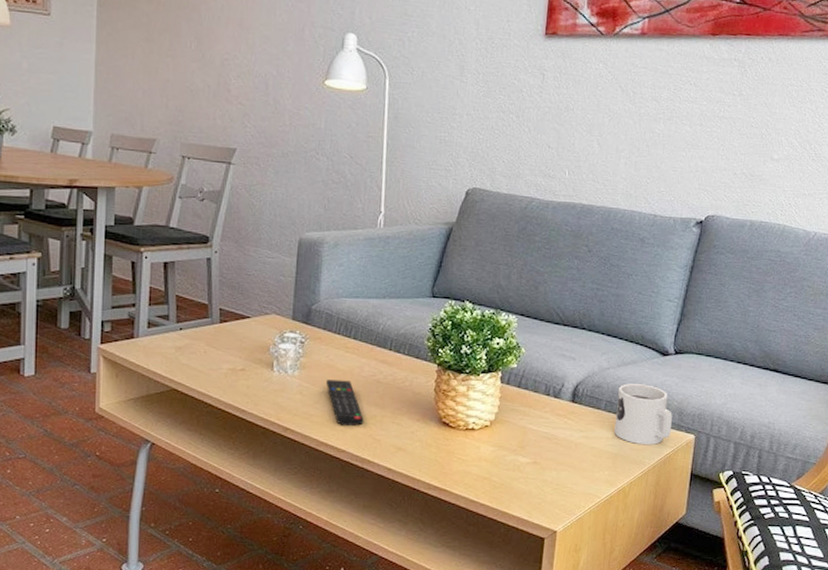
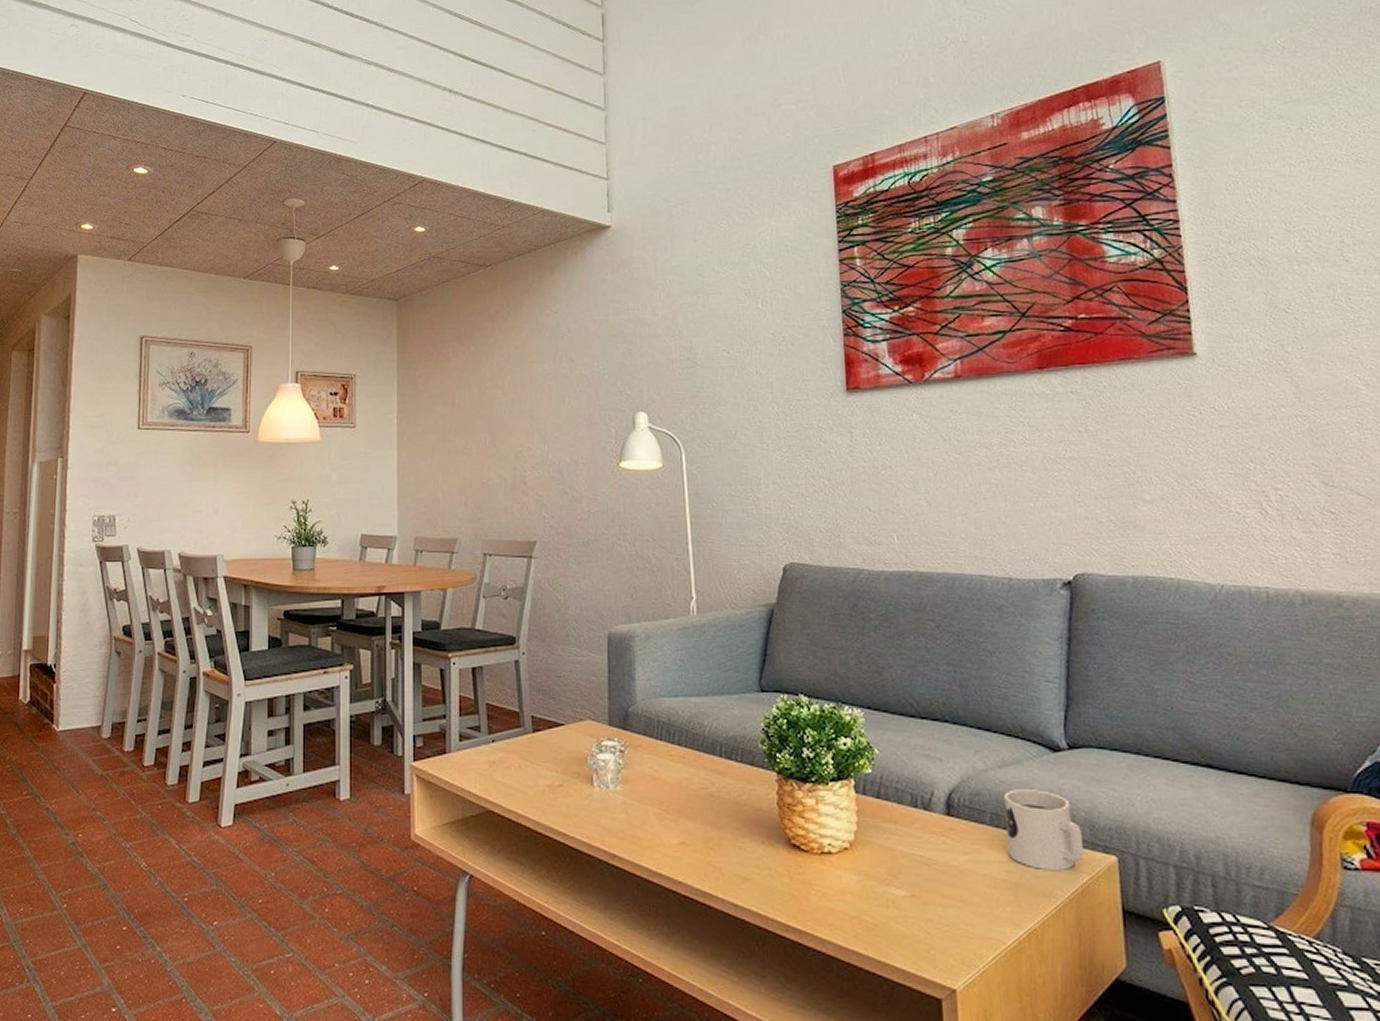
remote control: present [325,380,364,427] -> none [652,795,700,852]

